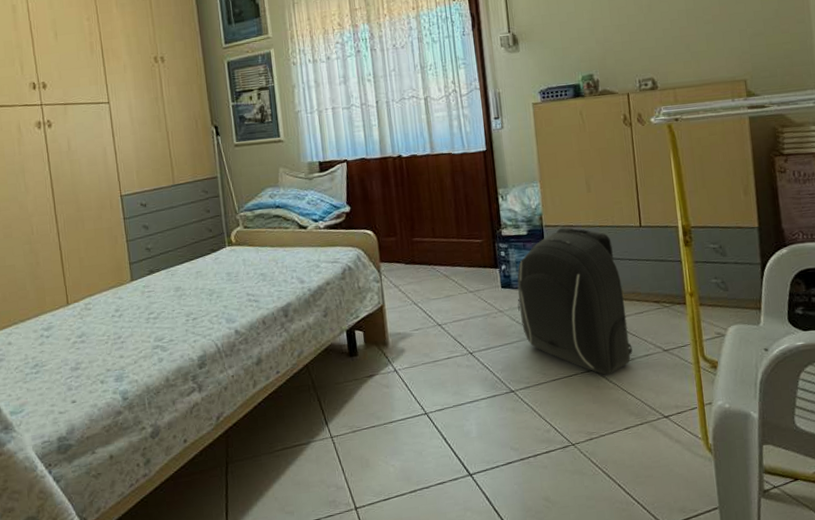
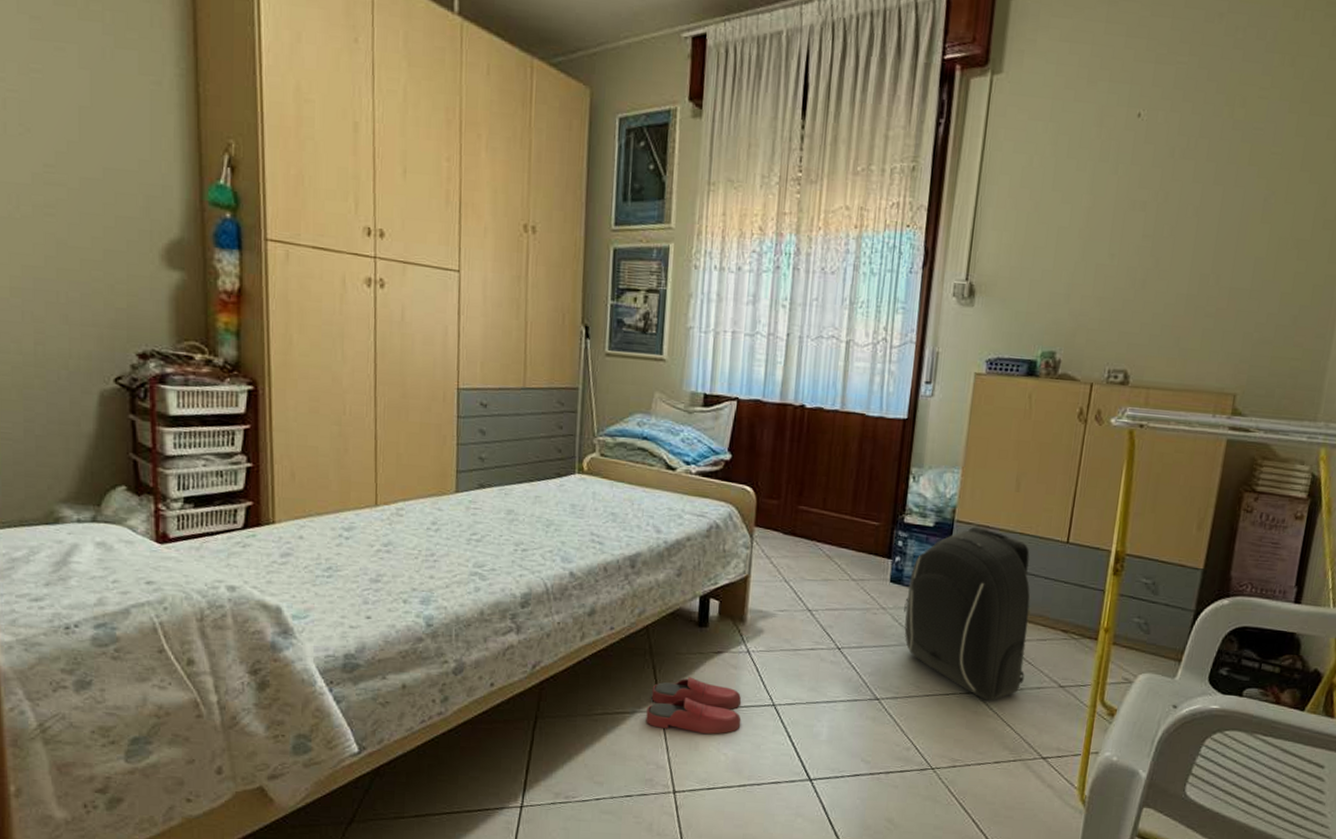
slippers: none [319,402,402,453] -> present [646,677,742,734]

